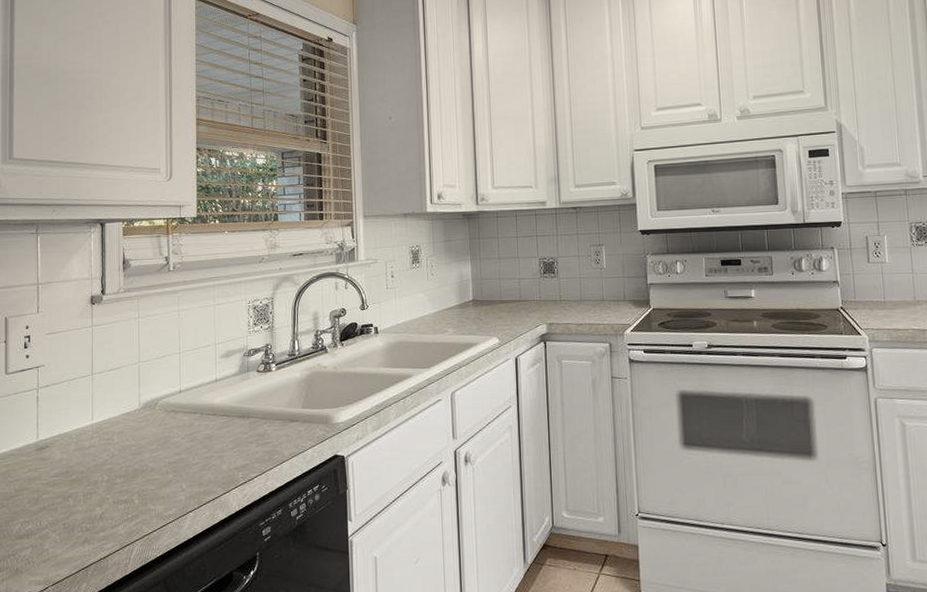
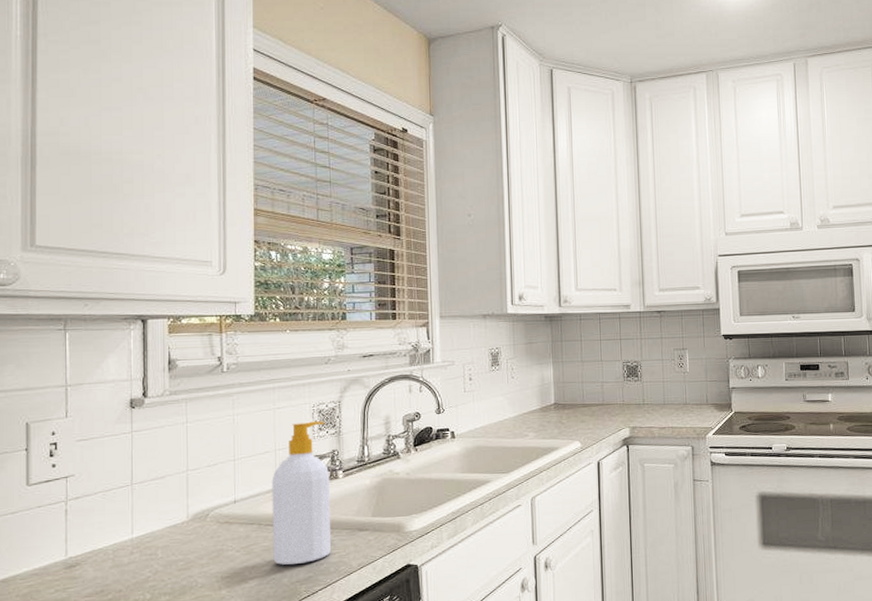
soap bottle: none [212,316,265,452] -> present [271,421,331,565]

